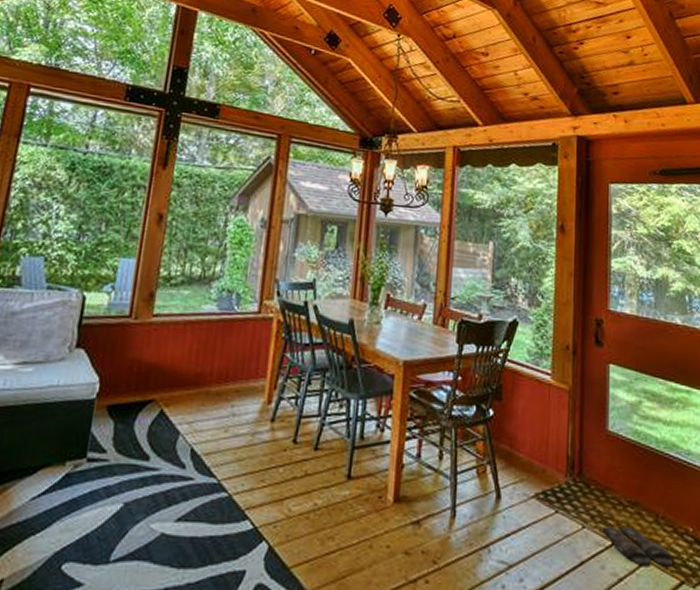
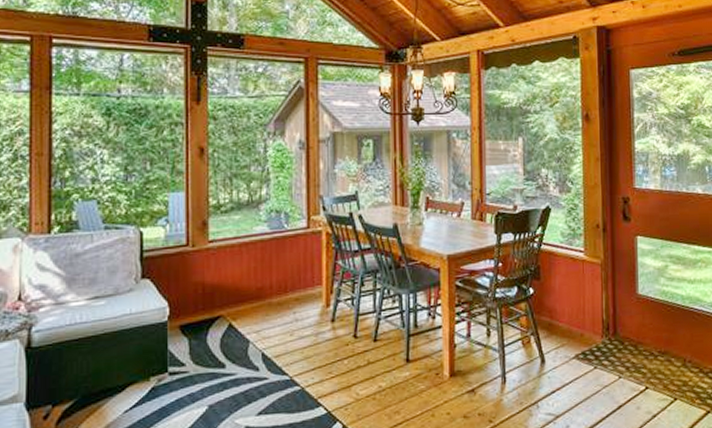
slippers: present [603,526,674,568] -> none [638,373,700,404]

